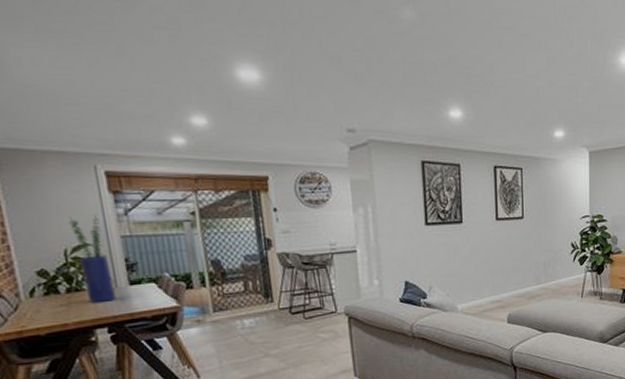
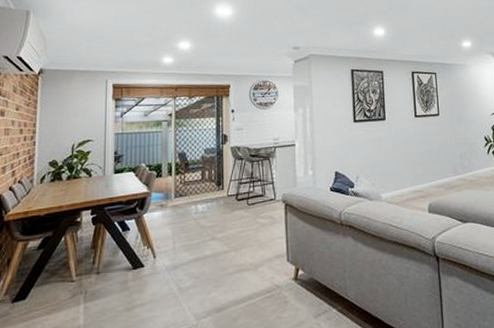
vase: present [69,215,116,304] -> none [80,117,103,189]

